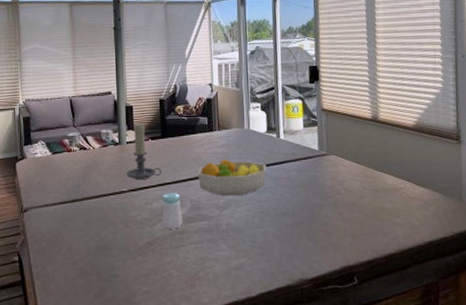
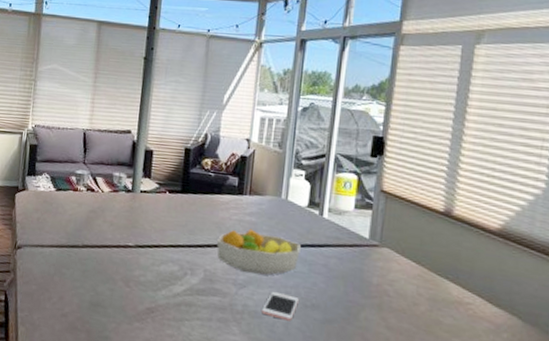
candle holder: present [126,123,162,180] -> none [135,171,176,237]
salt shaker: present [161,193,184,229] -> none [167,256,193,300]
cell phone: none [243,207,271,230] -> present [262,291,299,321]

